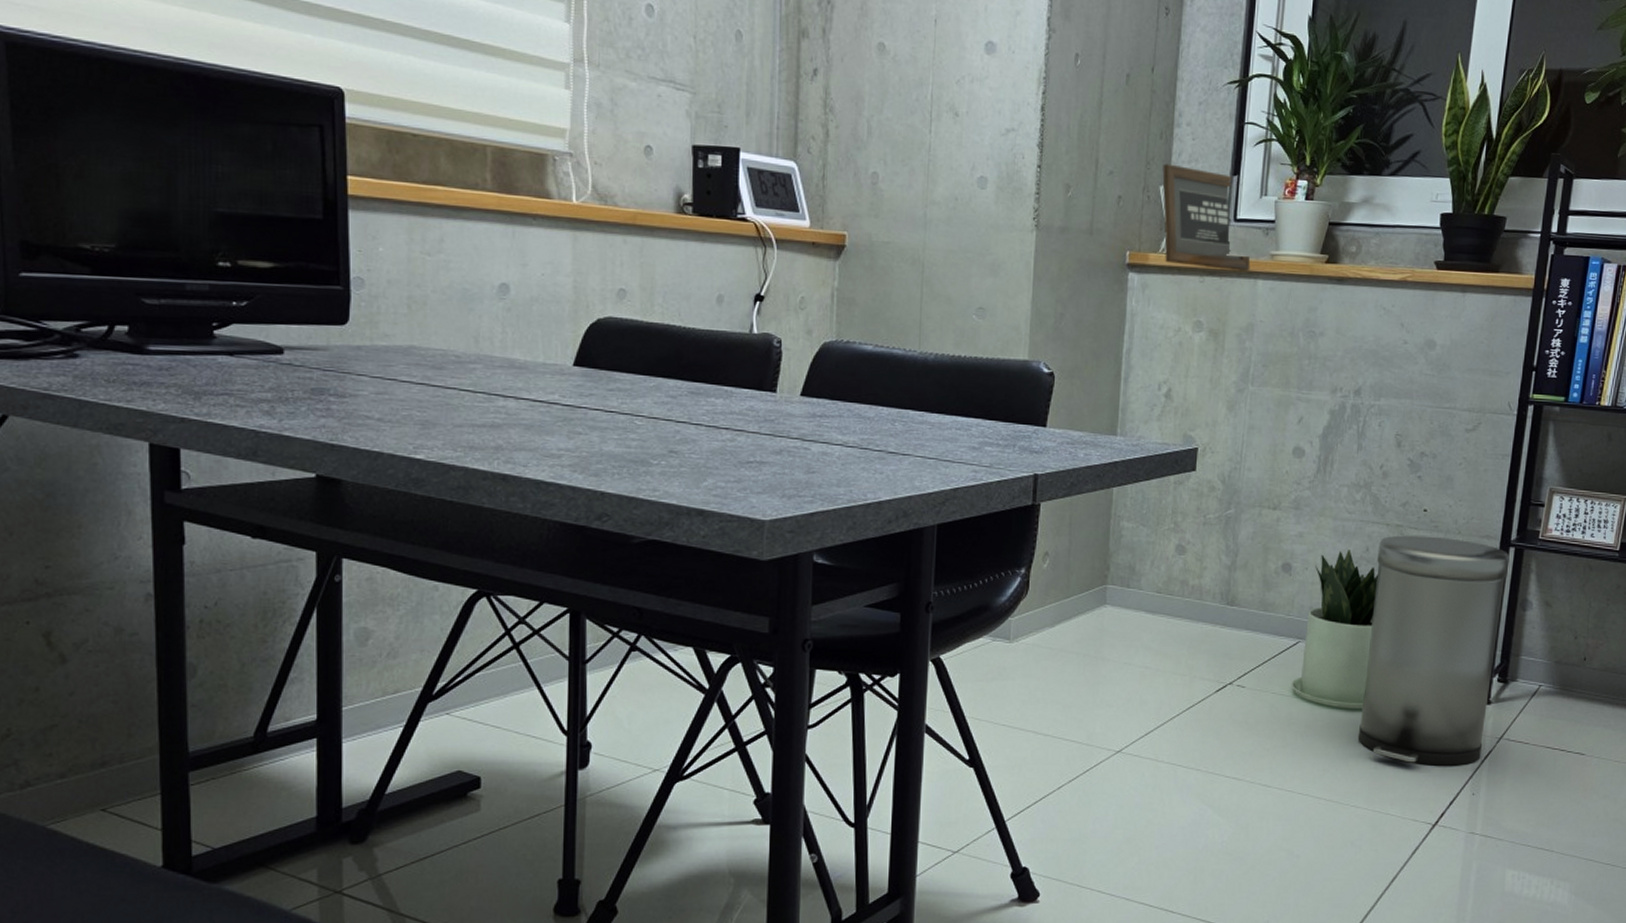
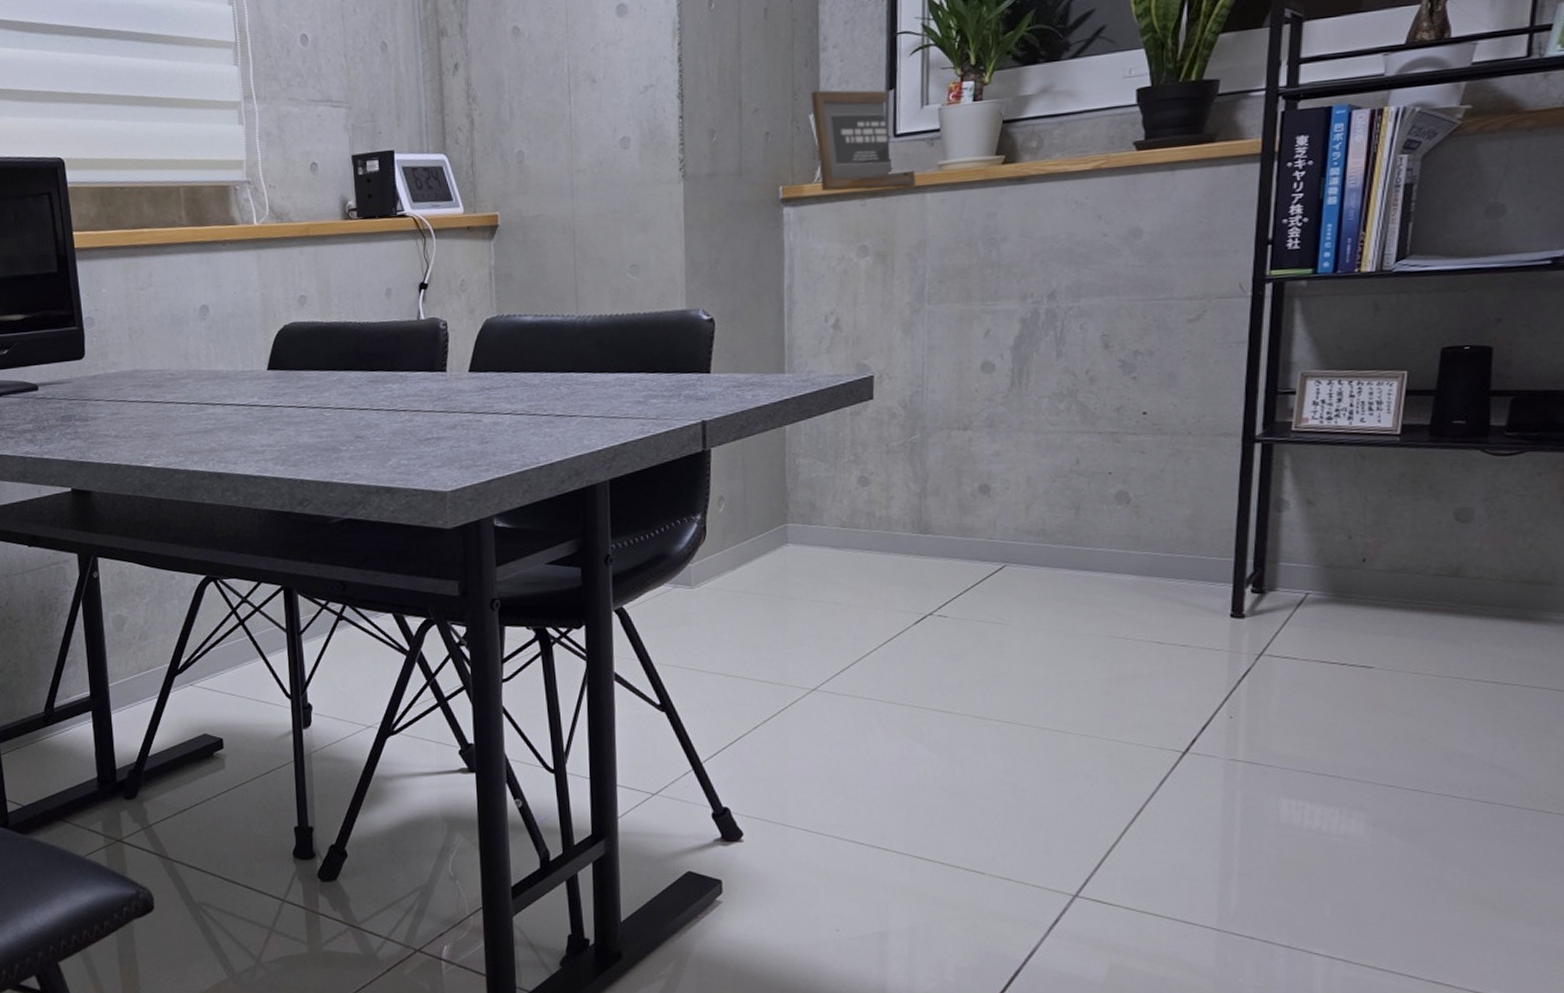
planter: present [1290,550,1378,709] -> none [999,464,1093,633]
pedal bin: present [1358,535,1510,766] -> none [1083,440,1256,689]

